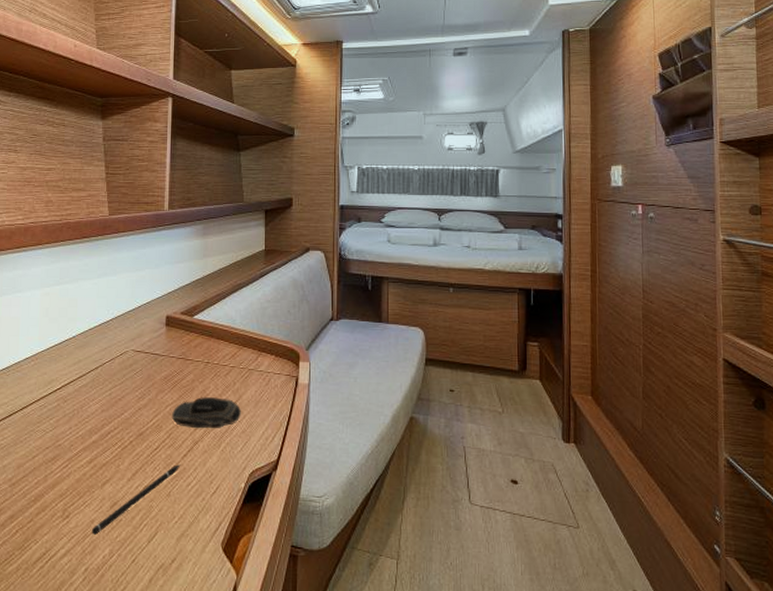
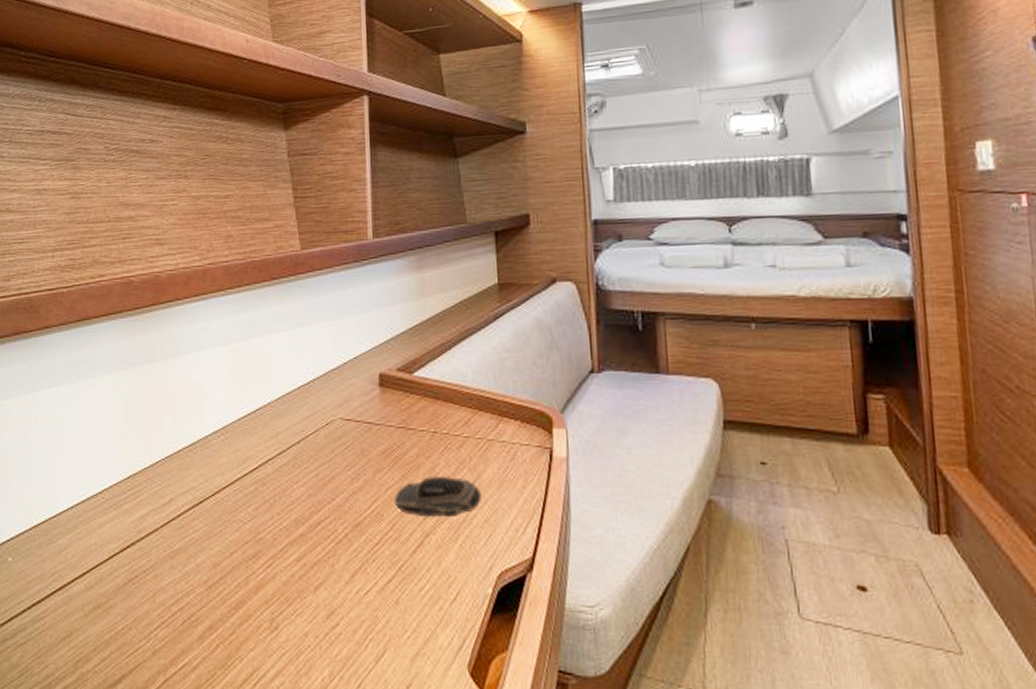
pen: present [92,464,181,536] -> none [306,563,410,653]

